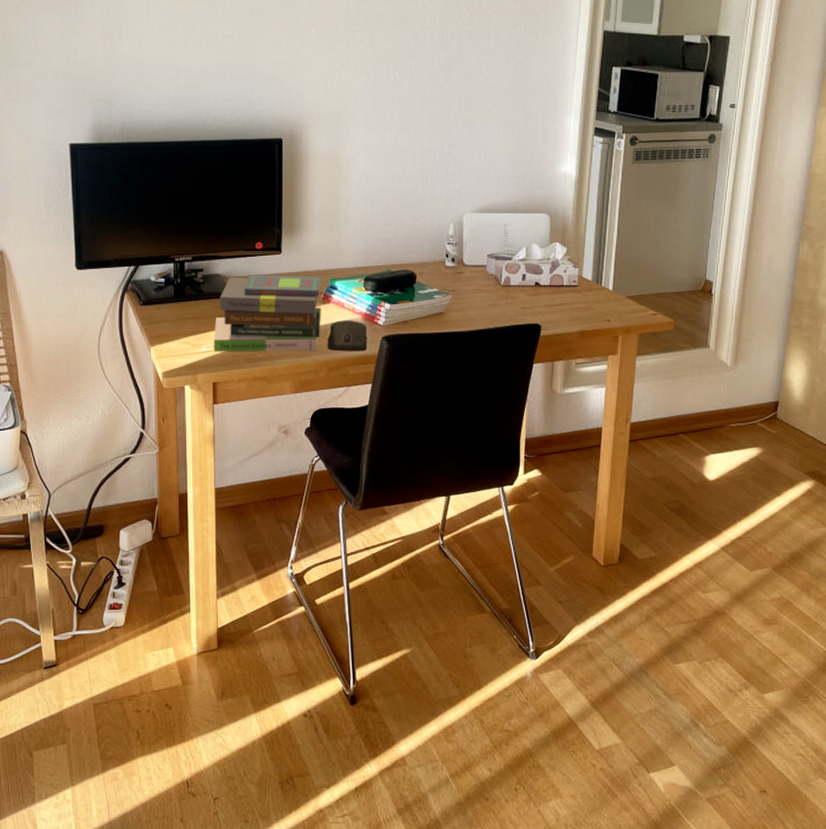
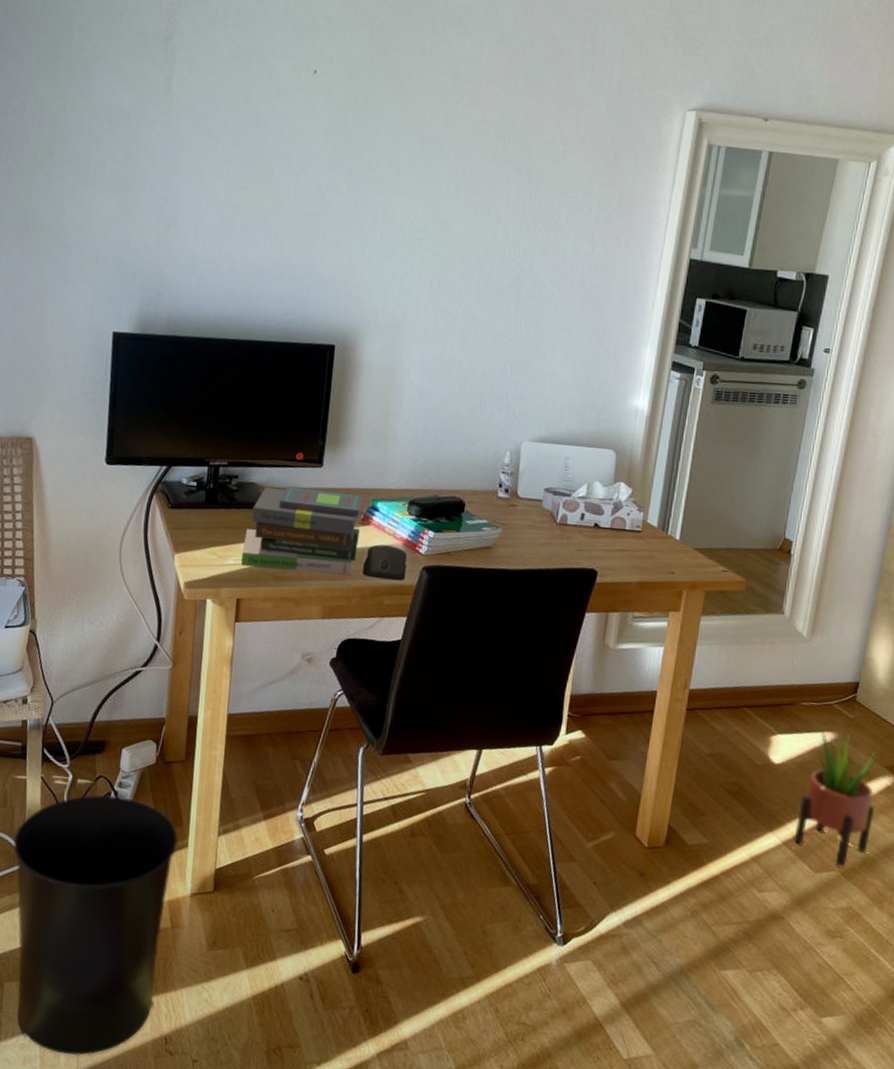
waste bin: none [27,573,180,808] -> present [13,794,178,1056]
potted plant: none [730,443,800,562] -> present [794,726,879,865]

